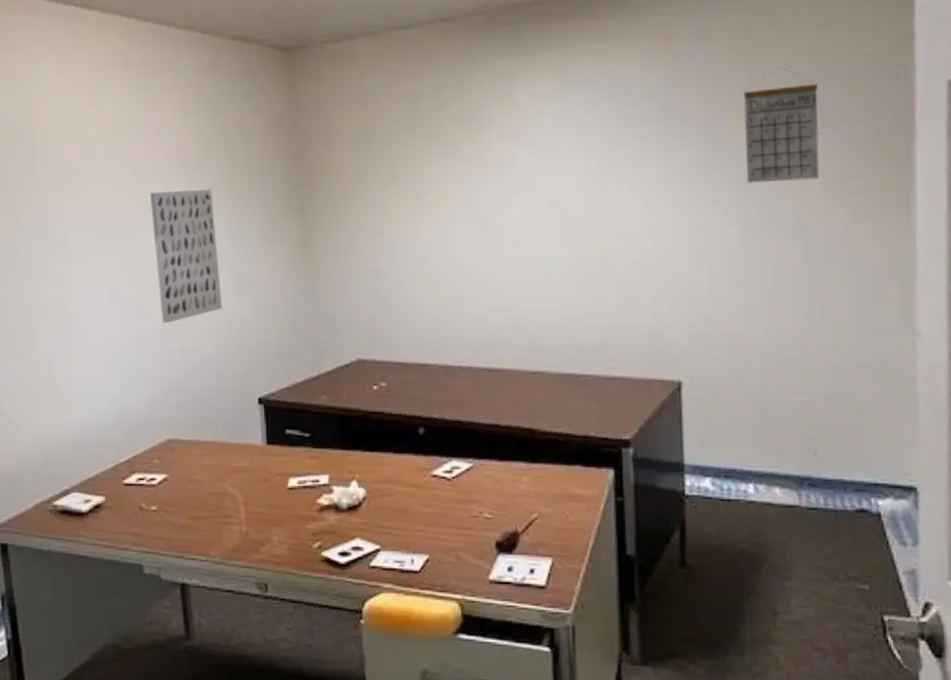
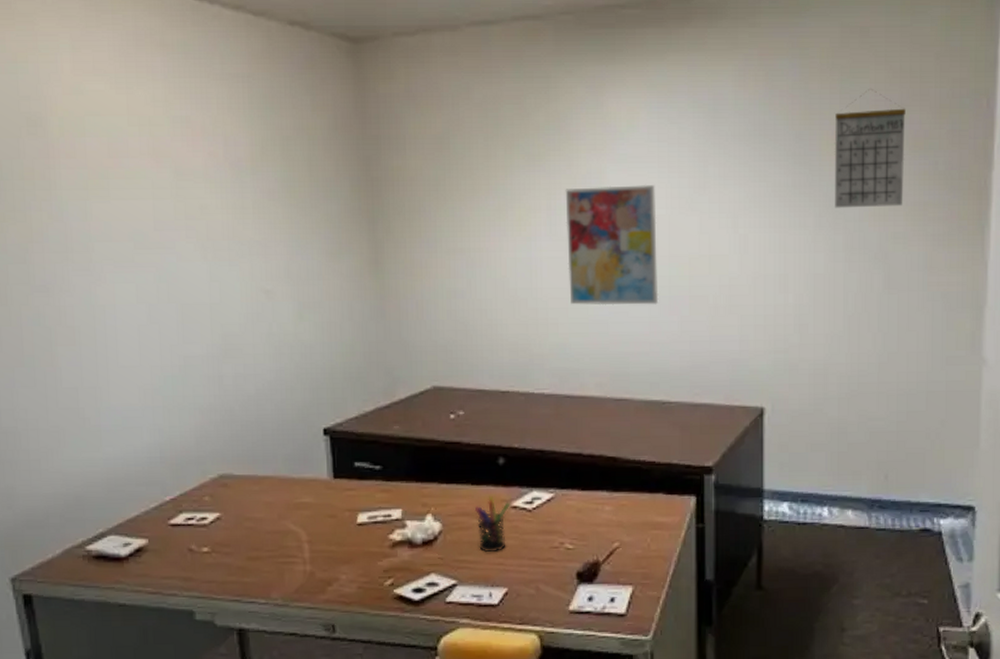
wall art: present [149,189,223,324] -> none [193,196,282,348]
pen holder: none [396,465,431,520] -> present [474,496,510,553]
wall art: none [479,166,571,282] -> present [565,184,659,306]

